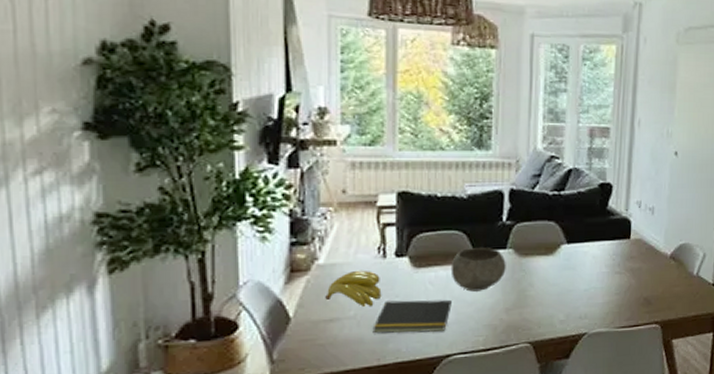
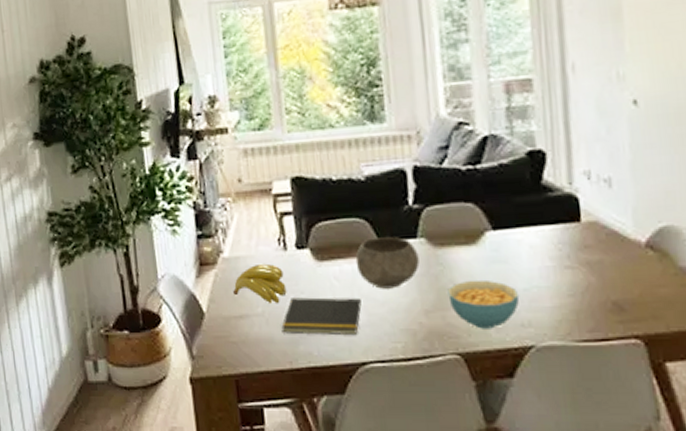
cereal bowl: none [526,283,581,322] -> present [447,280,520,329]

